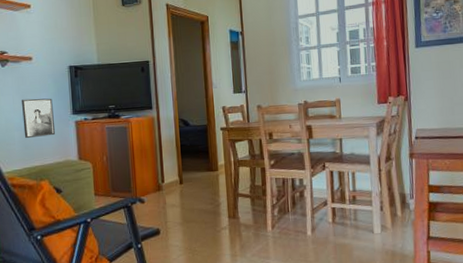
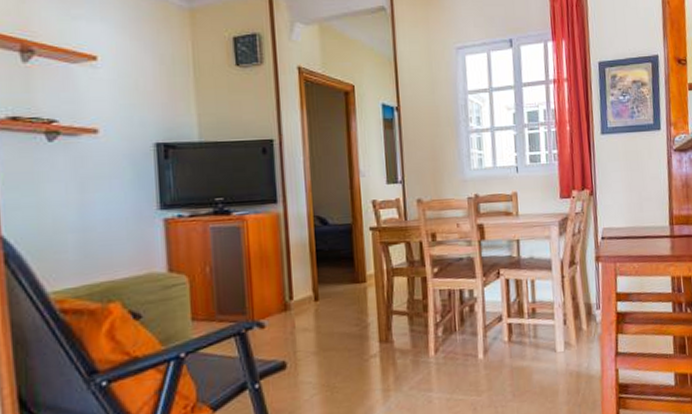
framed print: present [22,98,56,139] -> none [80,187,134,244]

